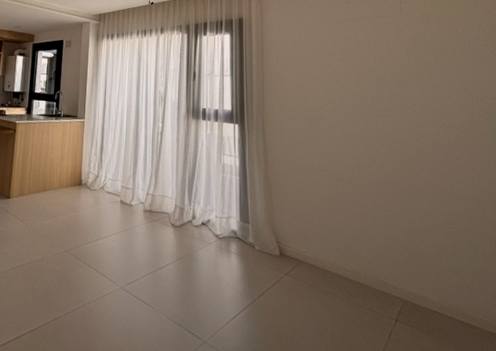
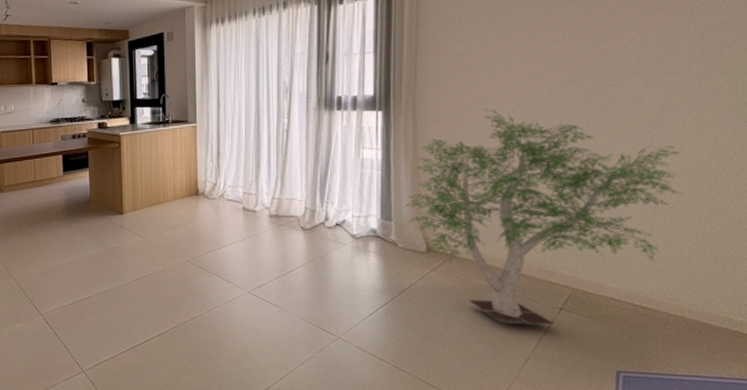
potted tree: none [260,130,475,338] -> present [406,108,684,326]

